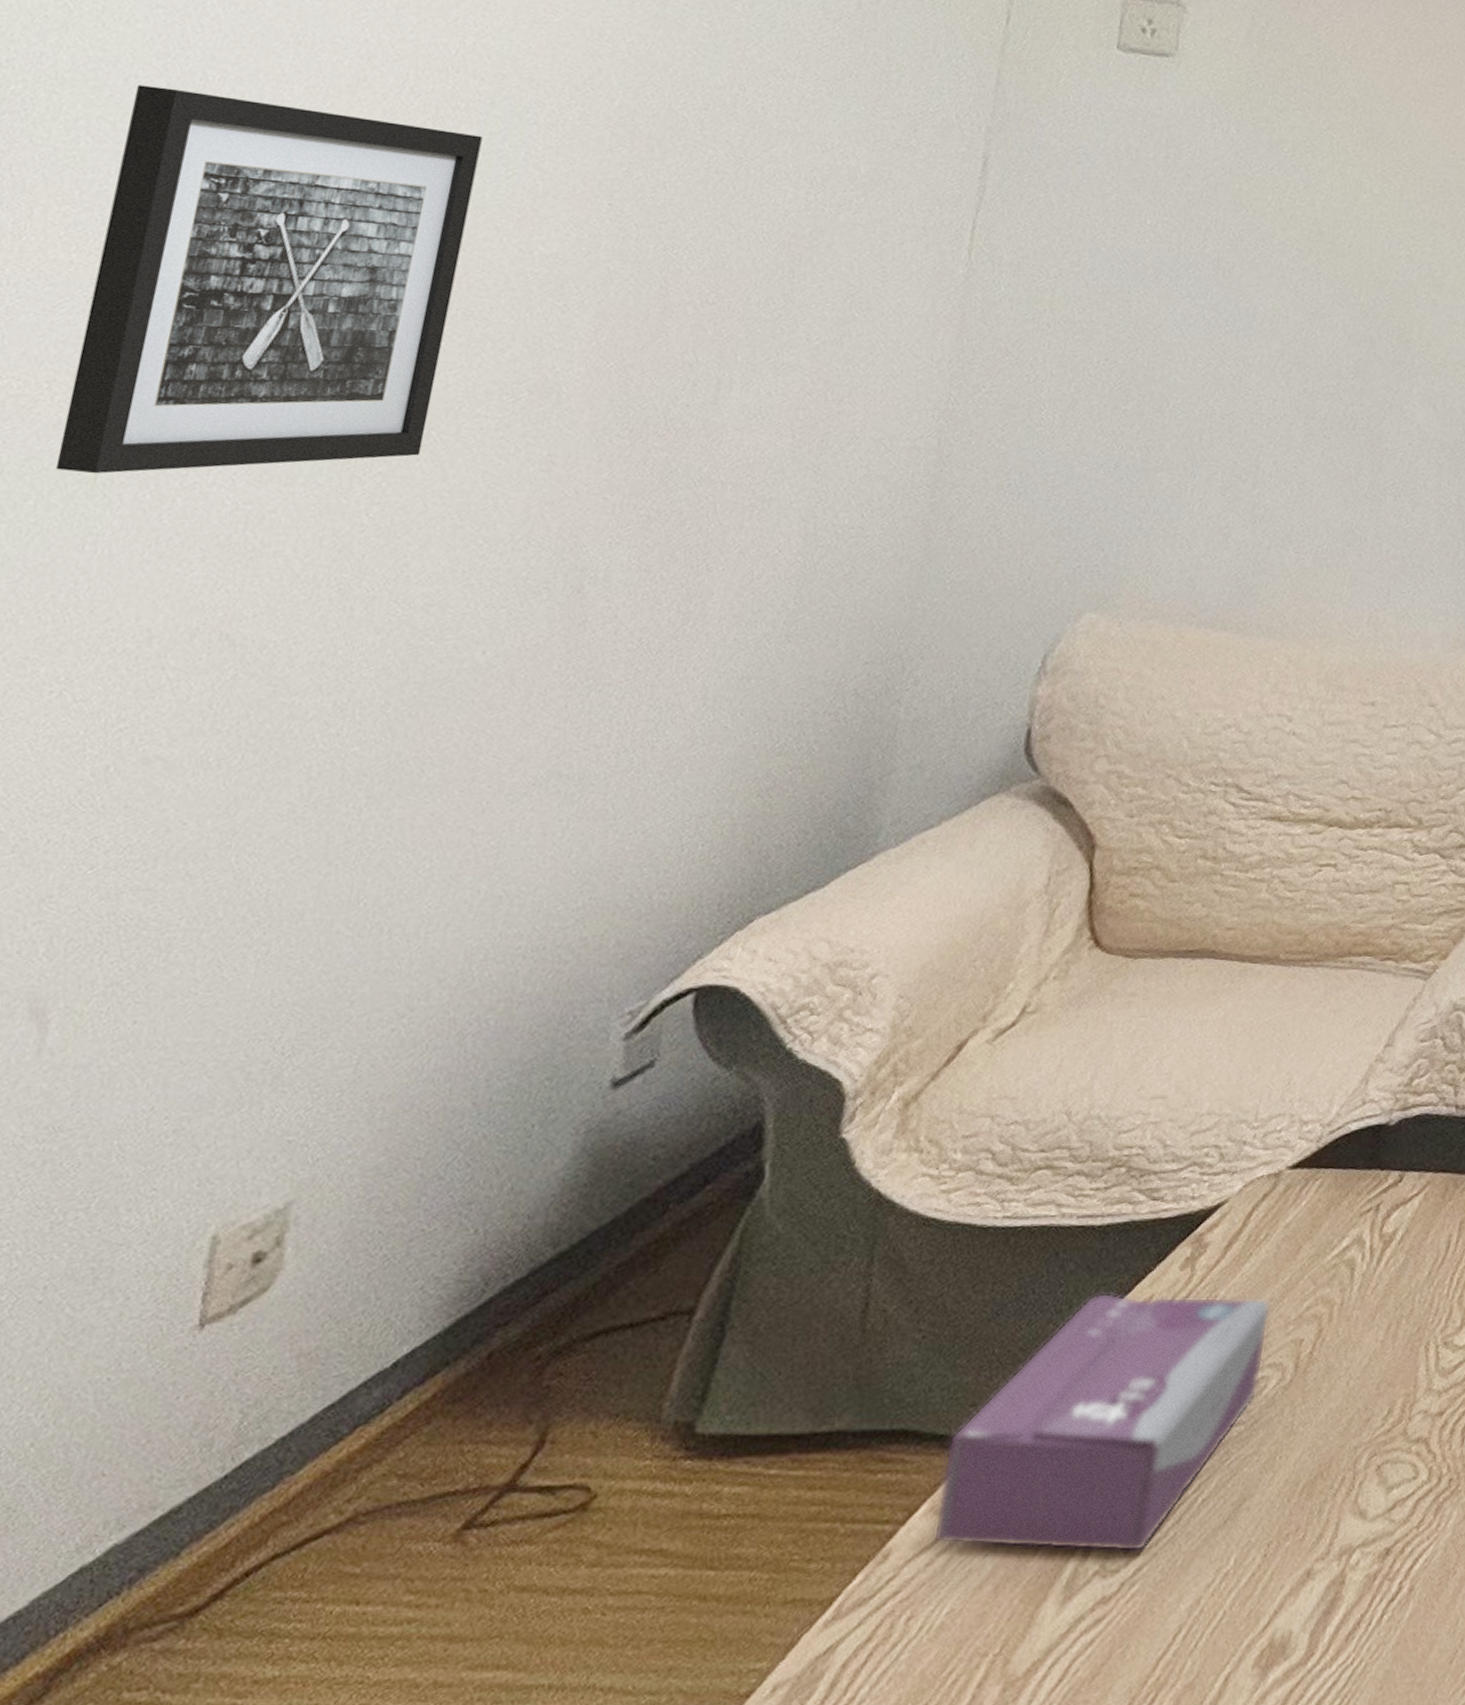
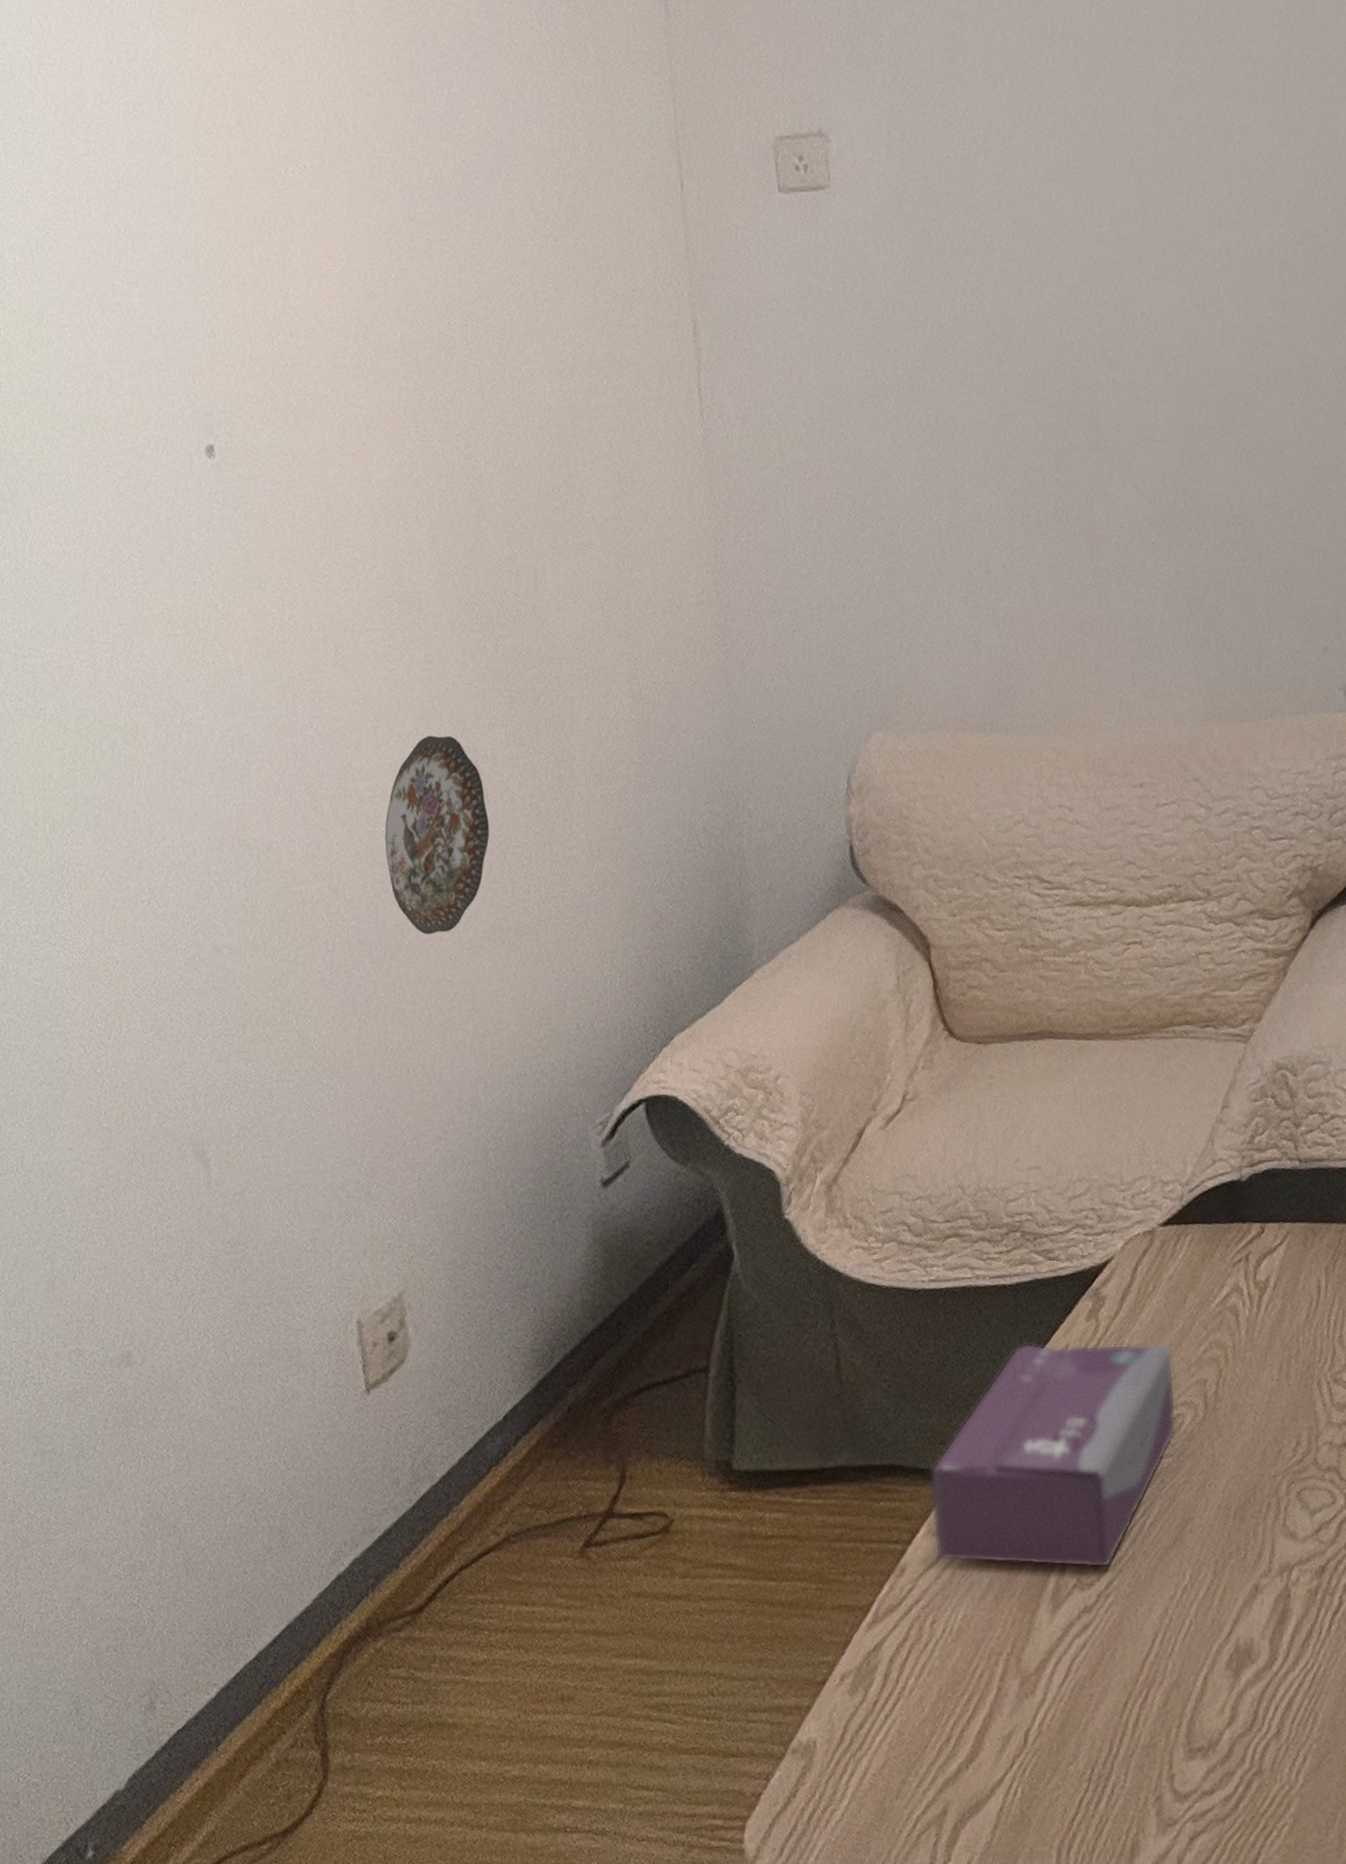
wall art: present [55,85,483,474] -> none [67,386,336,723]
decorative plate: none [422,545,584,773] -> present [384,735,490,935]

